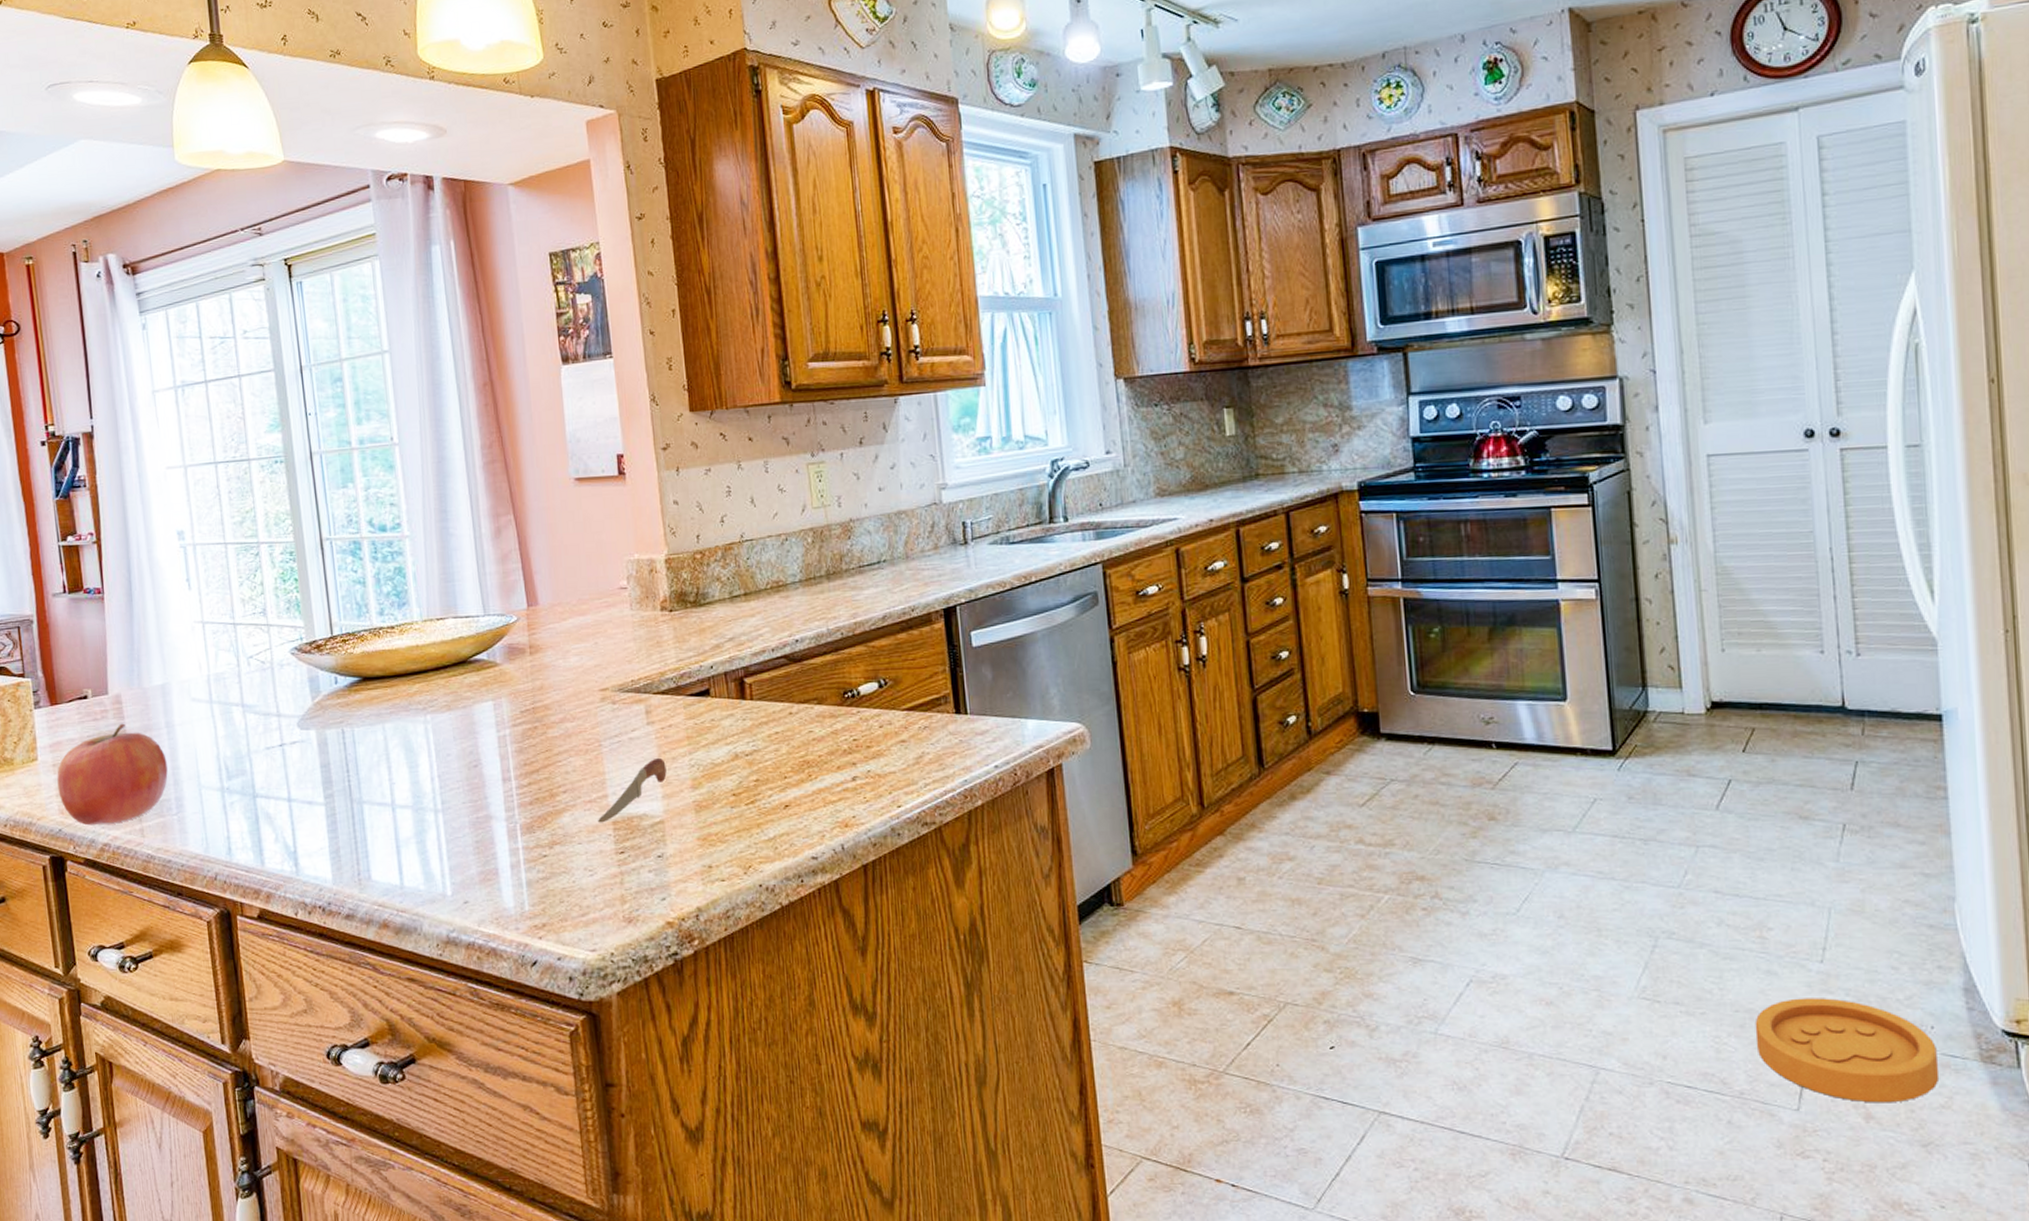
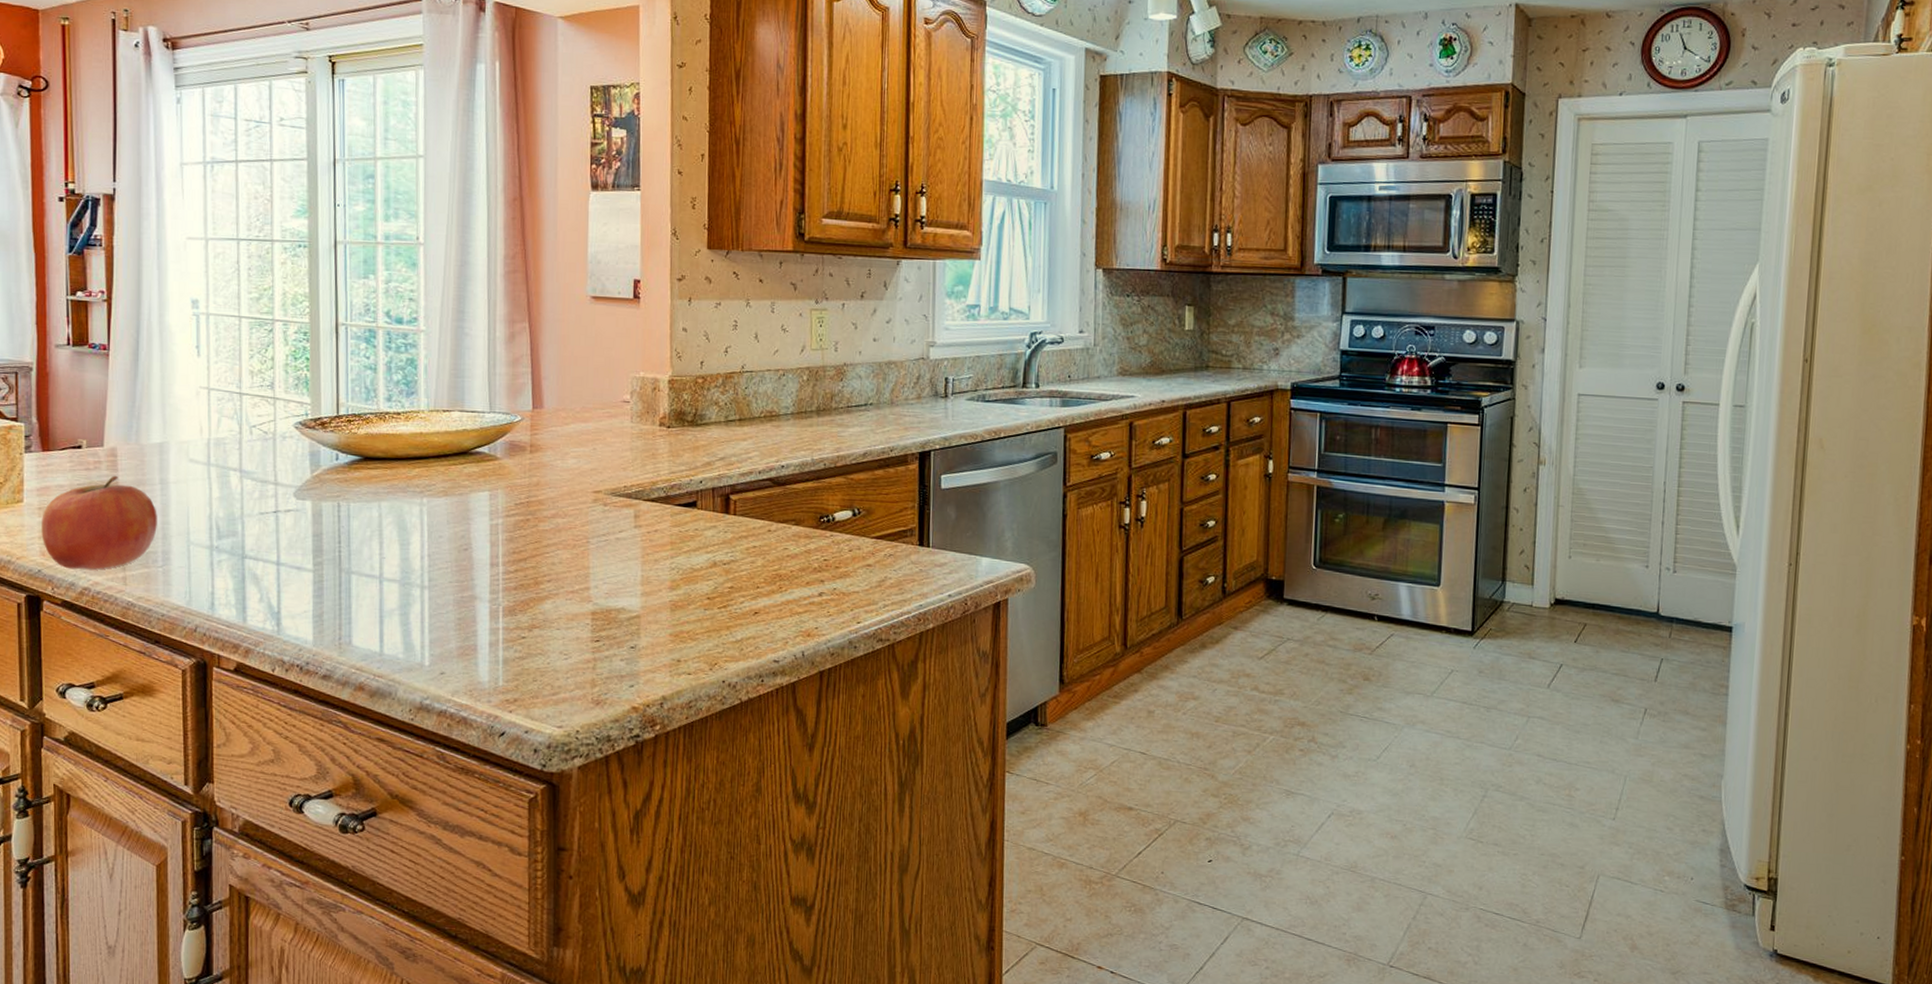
knife: present [598,757,667,823] -> none [578,558,648,613]
pet bowl: present [1755,998,1938,1103] -> none [1554,847,1693,938]

